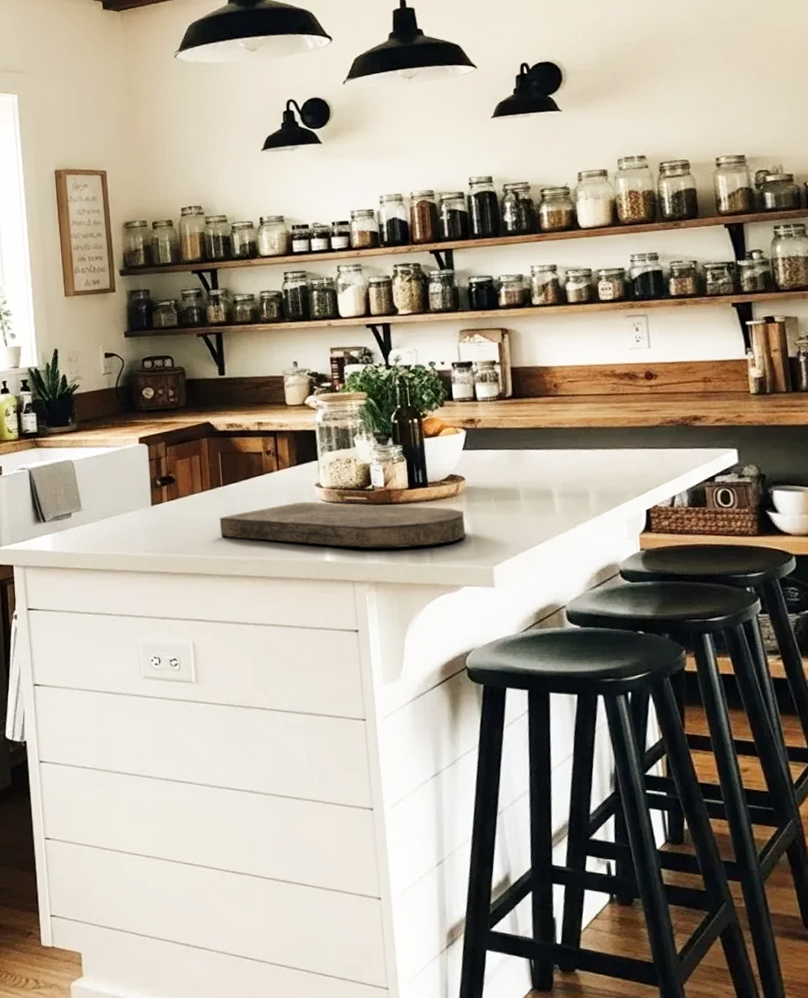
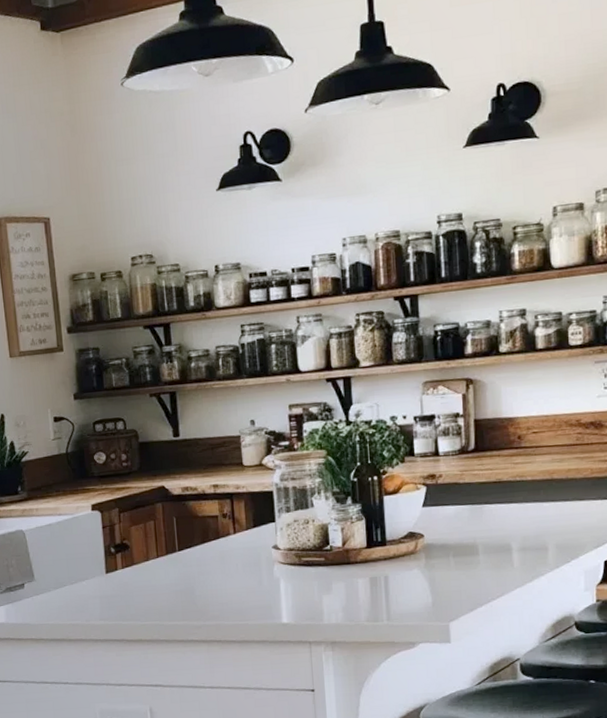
cutting board: present [219,501,465,549] -> none [175,564,423,609]

